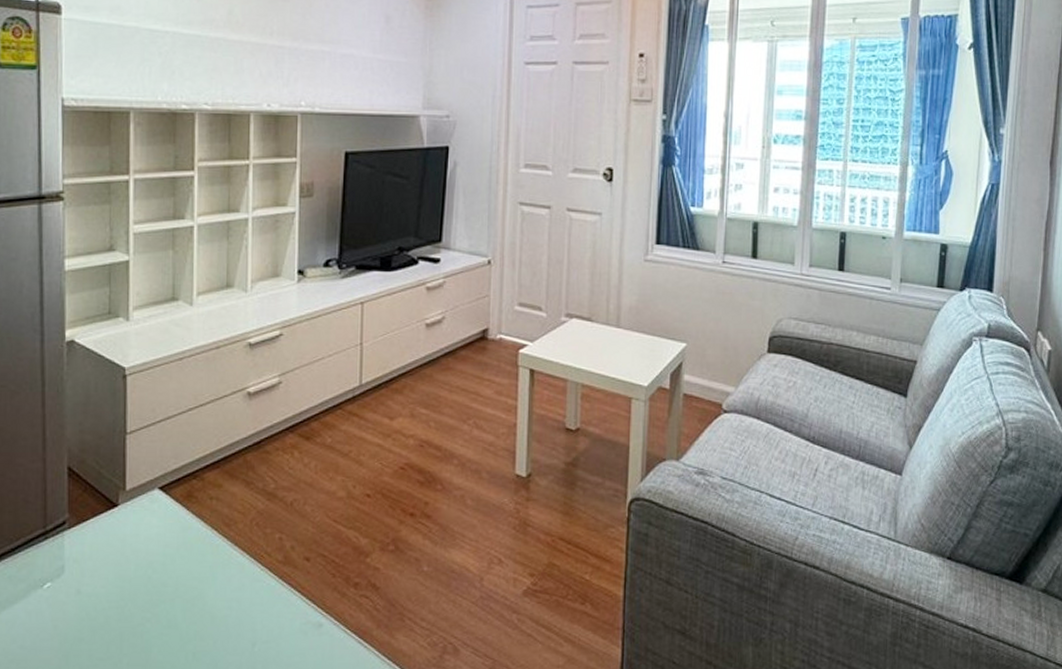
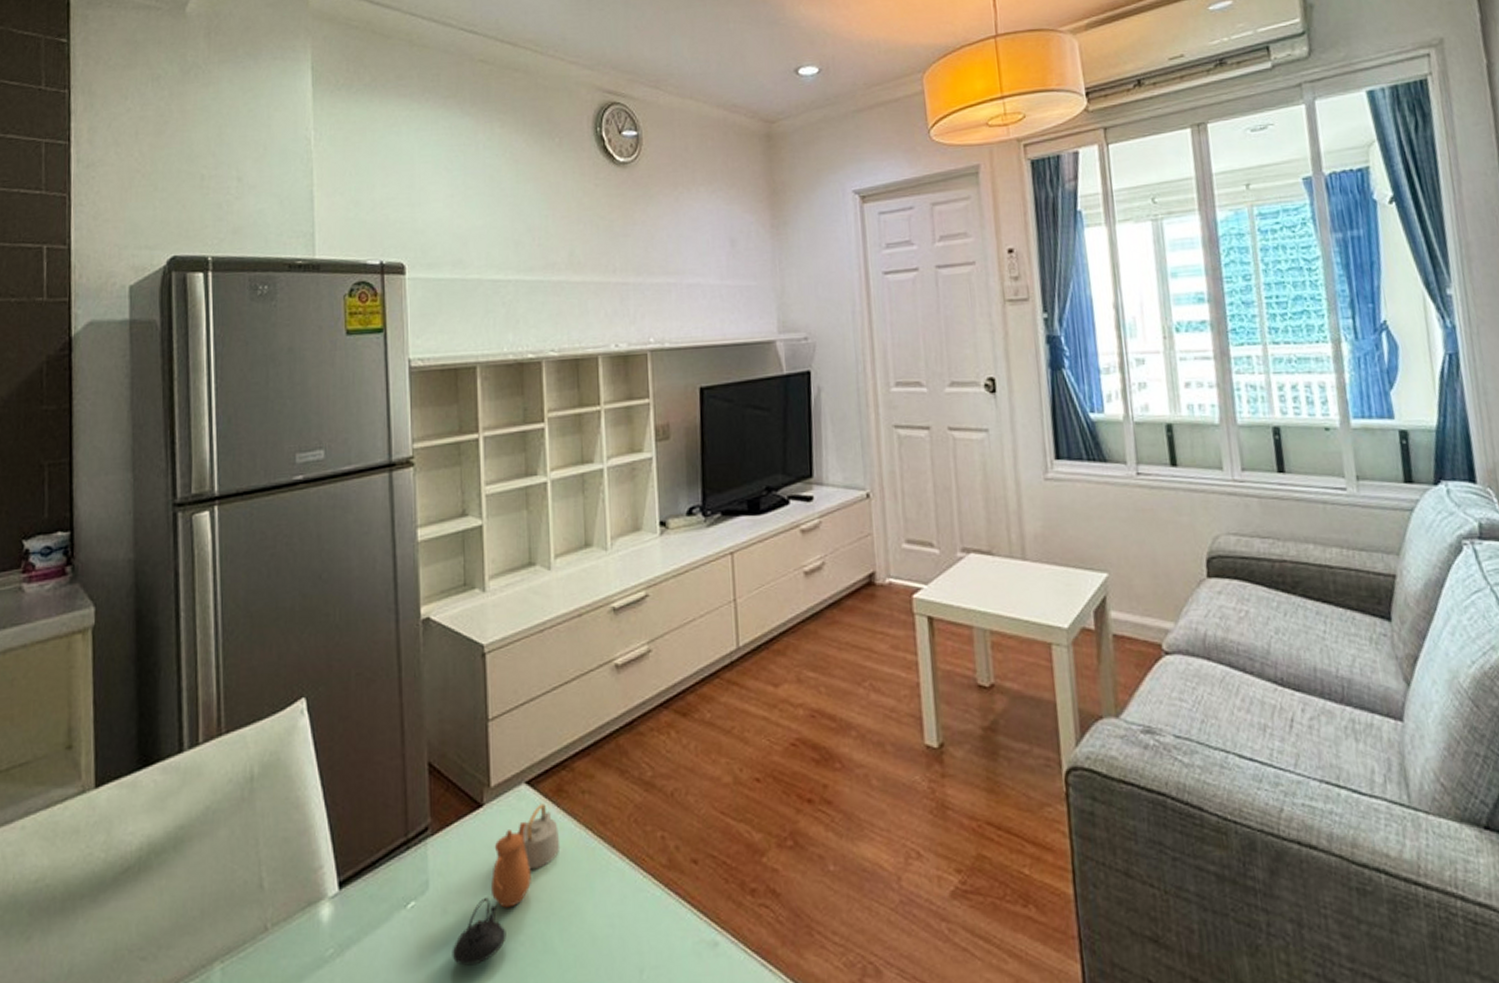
teapot: none [83,506,188,636] -> present [452,803,561,966]

